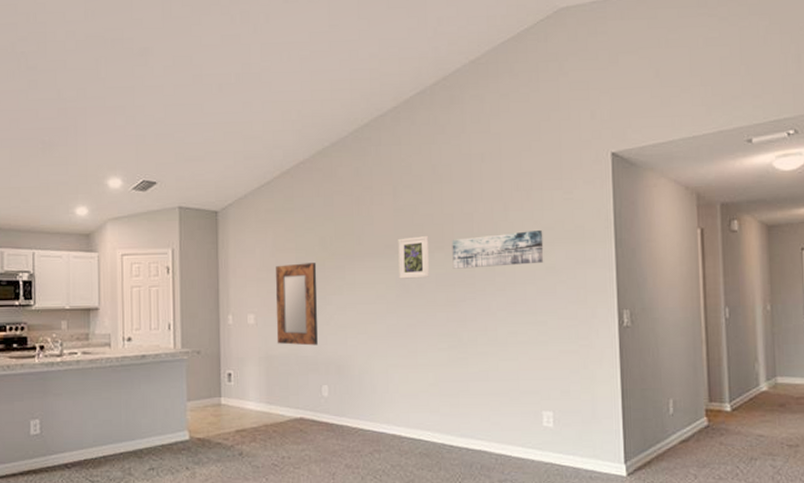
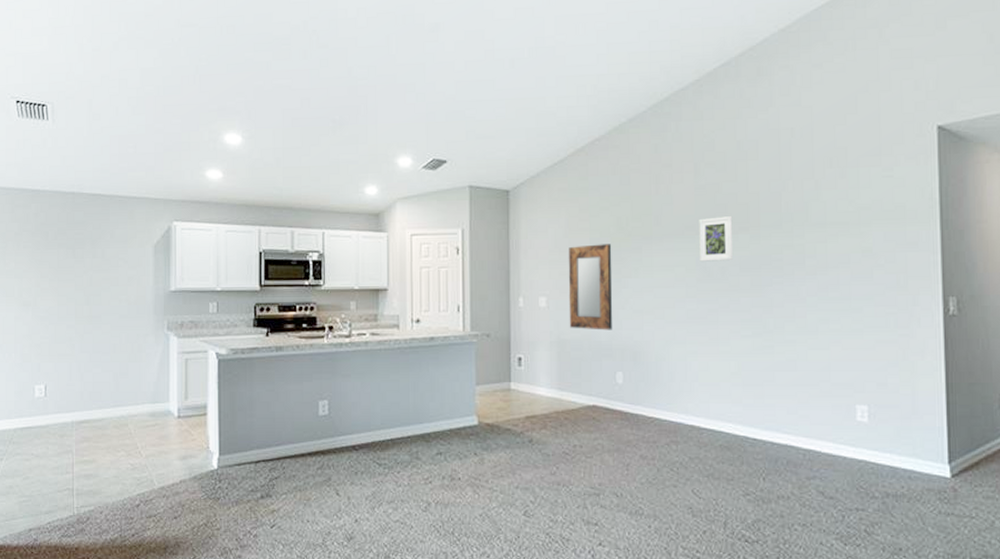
wall art: present [452,230,544,269] -> none [757,210,860,251]

